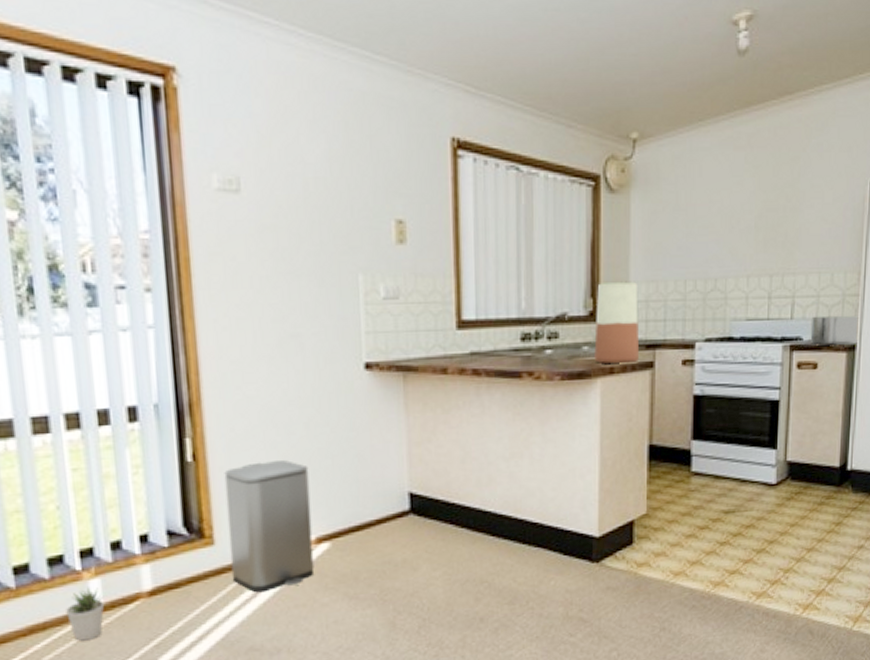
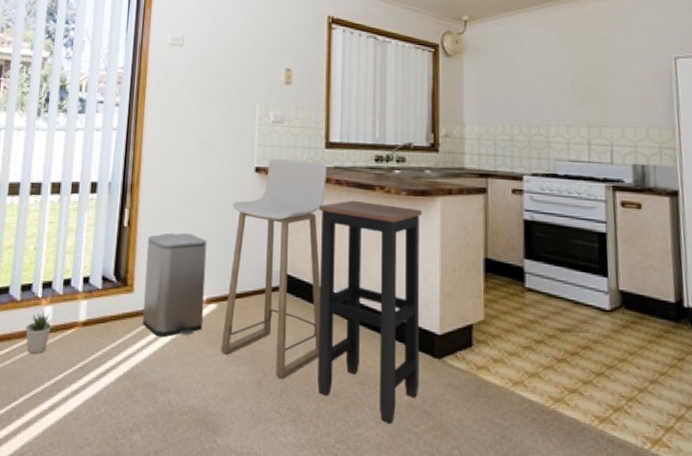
bar stool: none [337,348,462,615] -> present [221,159,328,379]
bar stool: none [452,393,580,640] -> present [317,200,423,425]
vase: present [594,282,639,364] -> none [435,122,473,188]

